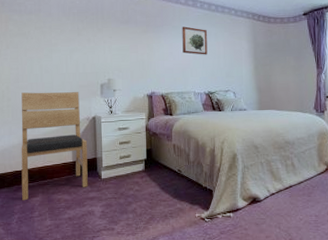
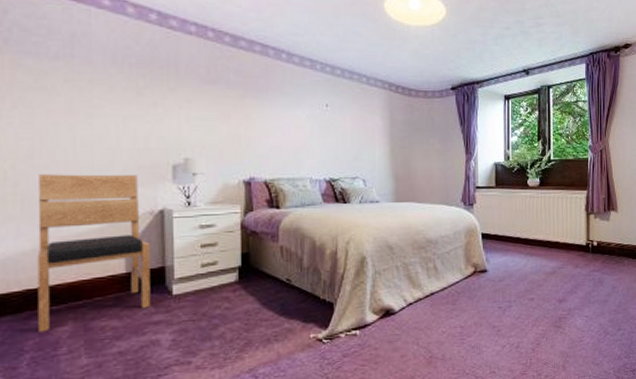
wall art: present [182,26,208,55] -> none [295,93,329,132]

